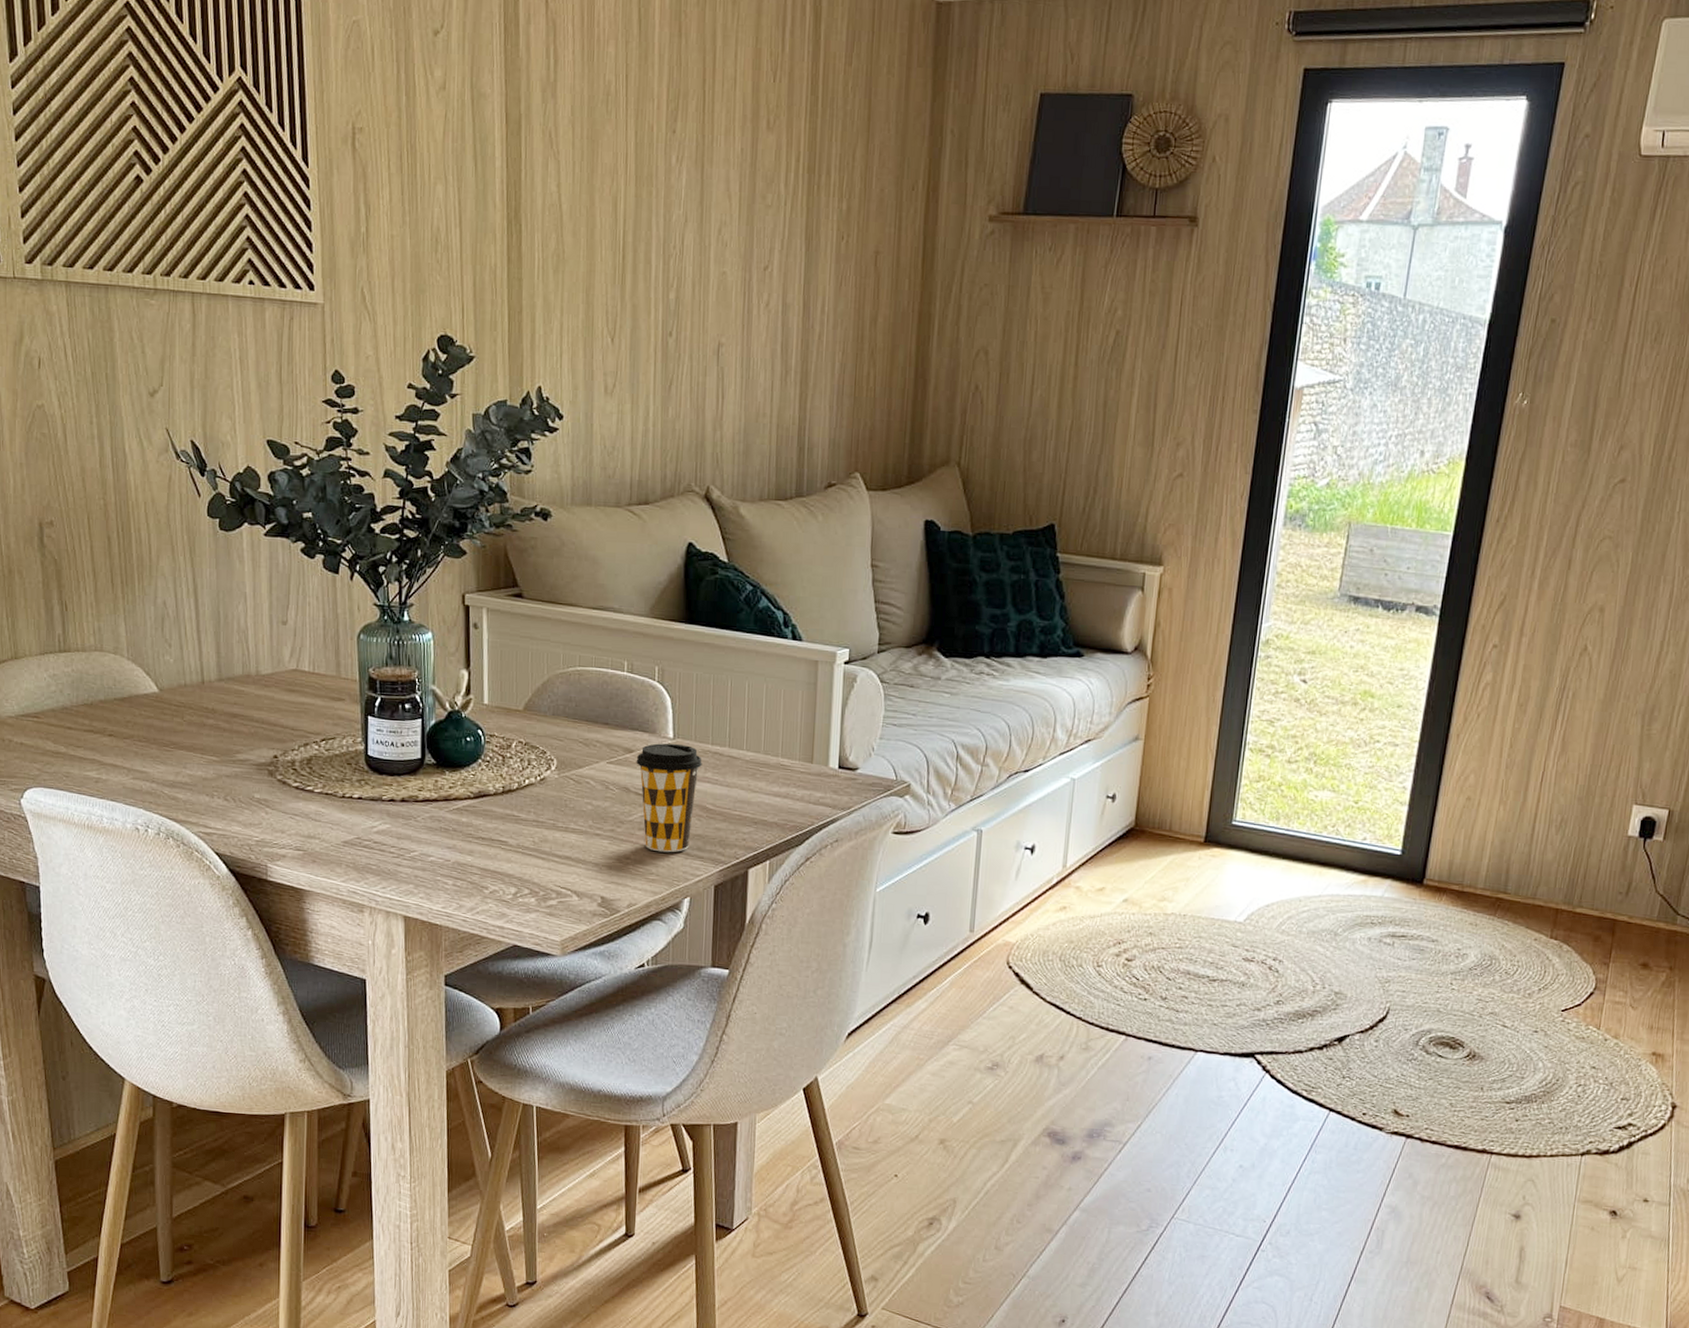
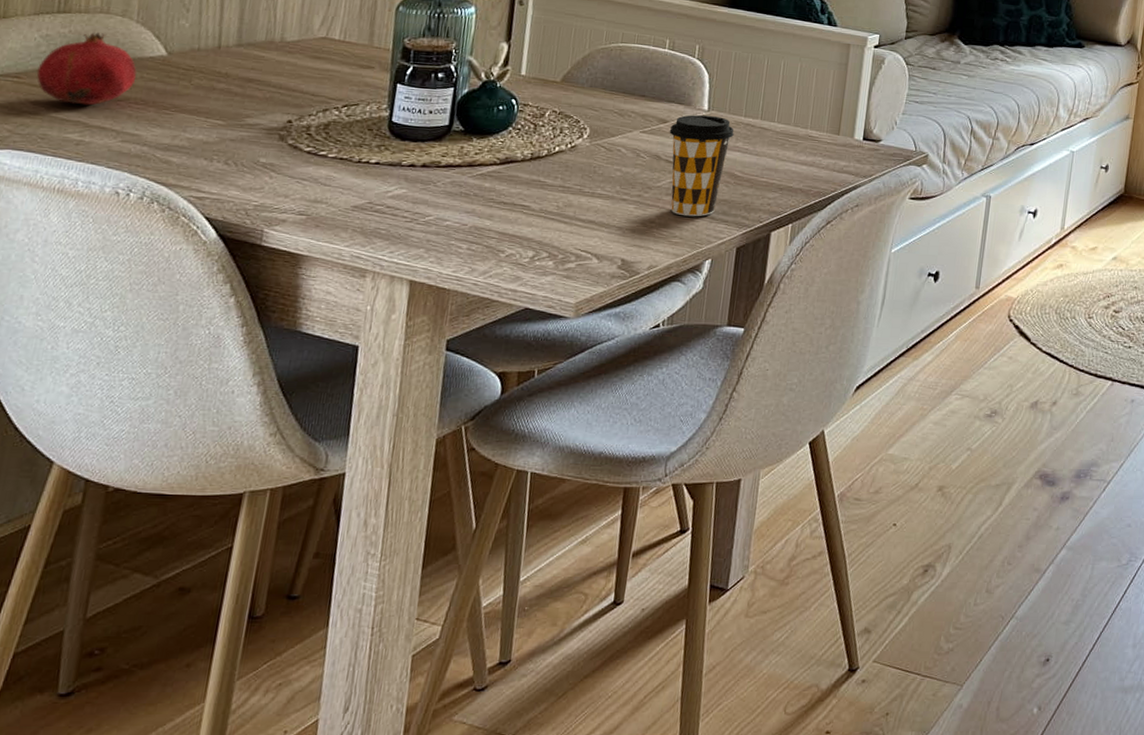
fruit: none [52,669,136,744] -> present [36,31,137,106]

